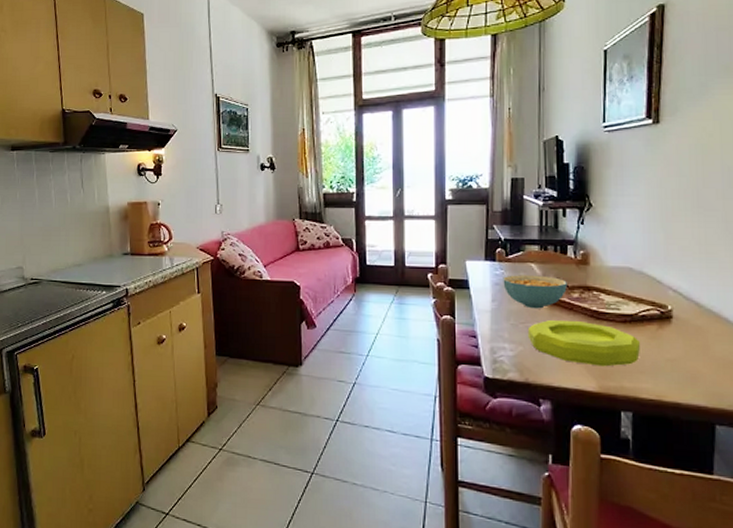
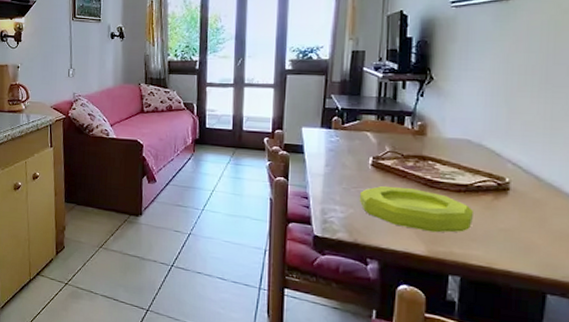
cereal bowl: present [503,275,567,309] -> none [337,142,402,175]

